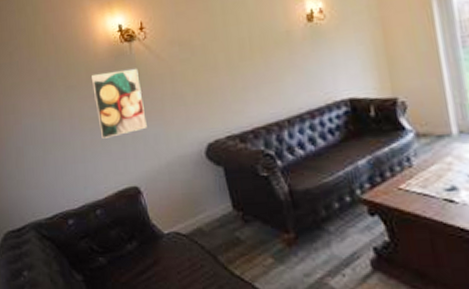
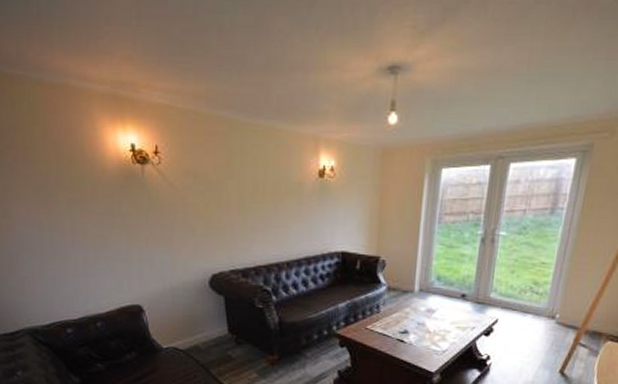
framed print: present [90,69,147,139] -> none [97,192,154,257]

